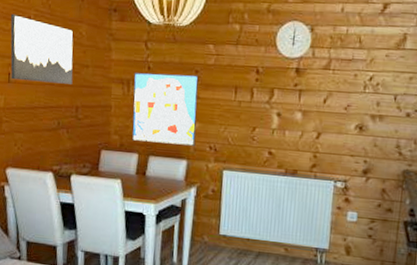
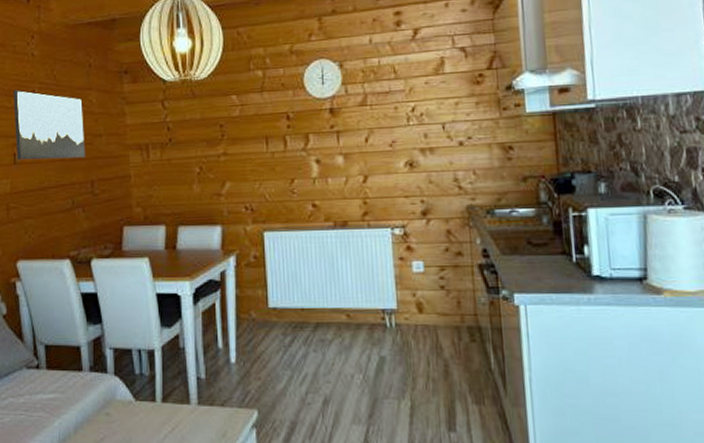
wall art: present [131,72,199,147] -> none [152,130,229,212]

